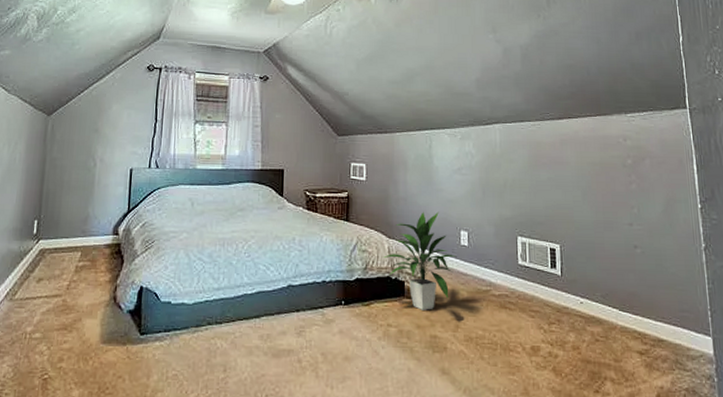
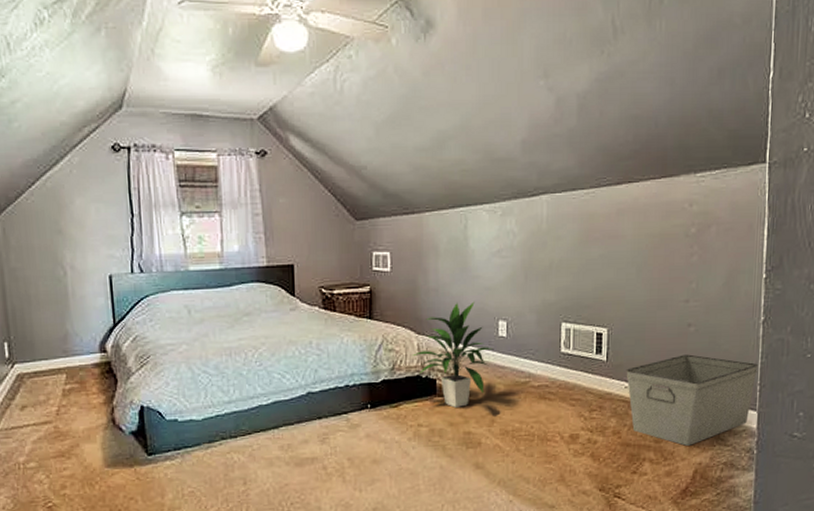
storage bin: none [580,275,707,367] -> present [626,354,759,446]

